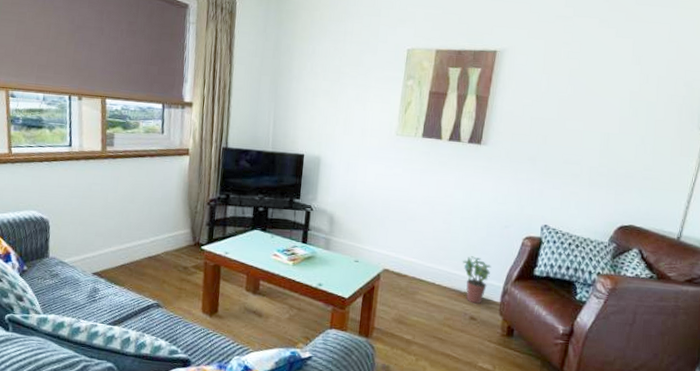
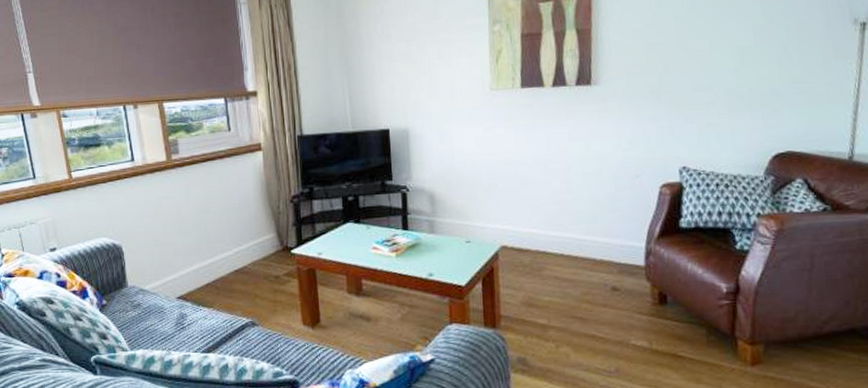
potted plant: present [463,256,492,304] -> none [592,216,628,272]

